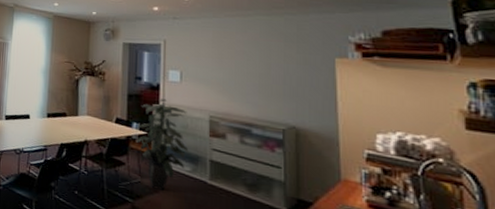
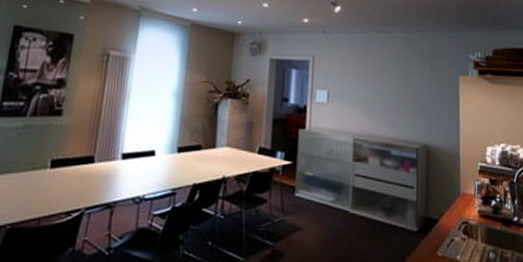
indoor plant: present [137,98,189,191] -> none [280,122,333,227]

